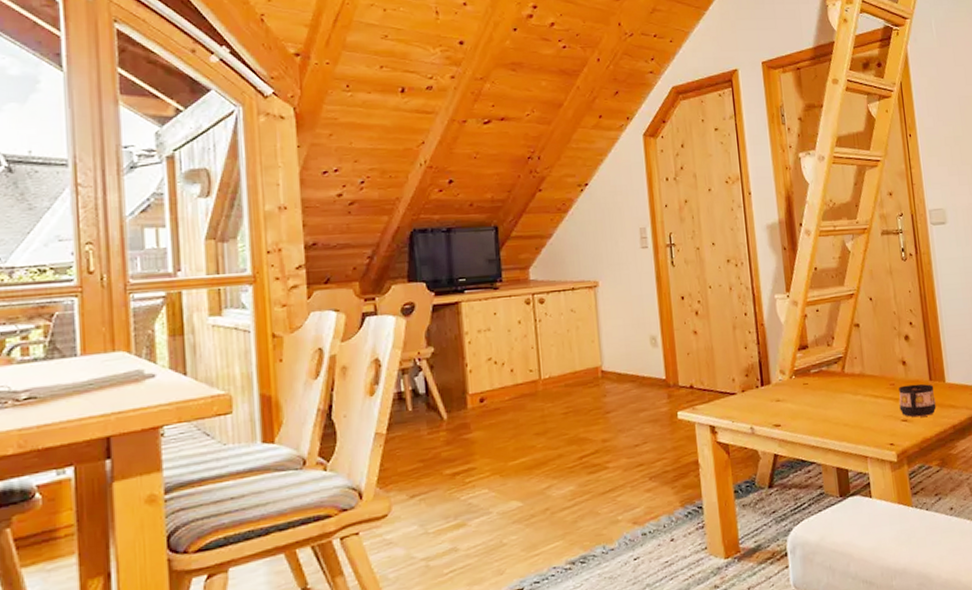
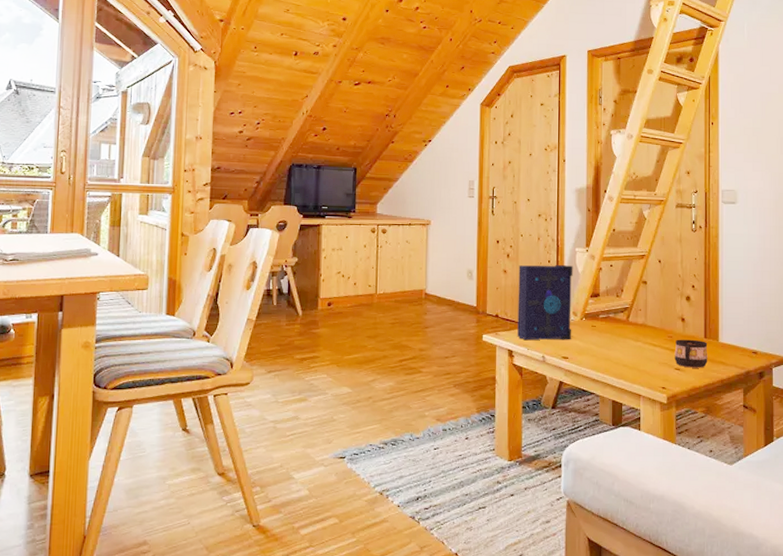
book: none [710,315,782,411] -> present [517,264,573,340]

